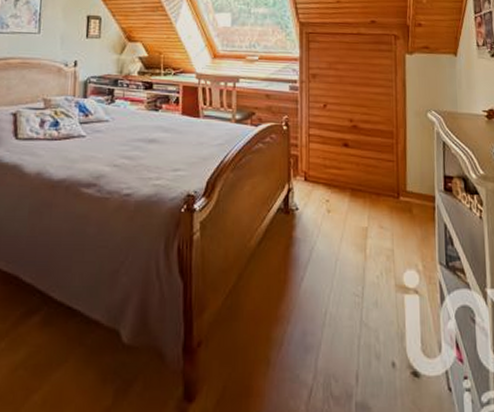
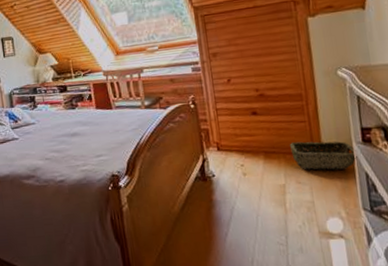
woven basket: none [376,182,438,217] -> present [289,141,357,170]

